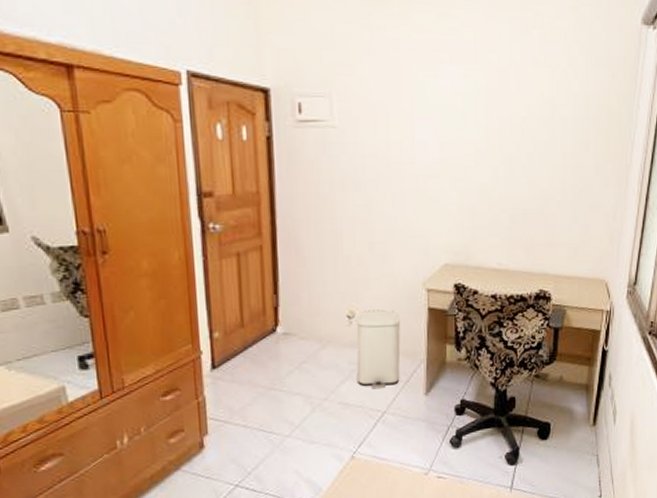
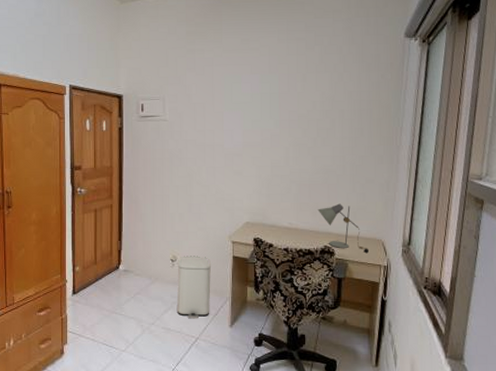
desk lamp: none [532,237,590,297] -> present [317,203,369,254]

